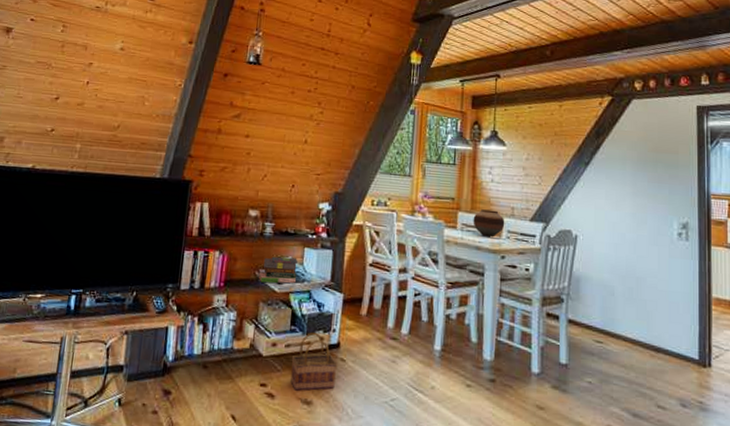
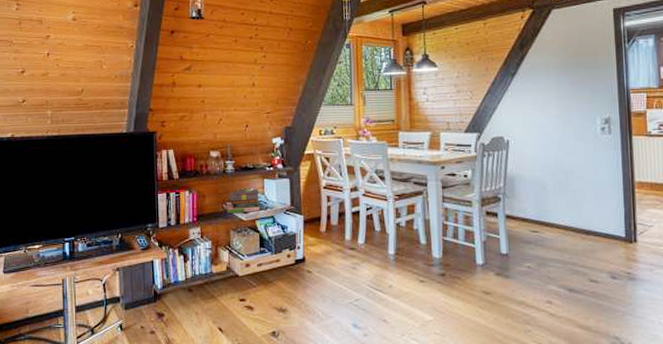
basket: present [291,332,338,391] -> none [264,251,305,301]
vase: present [473,209,505,238] -> none [413,127,442,151]

